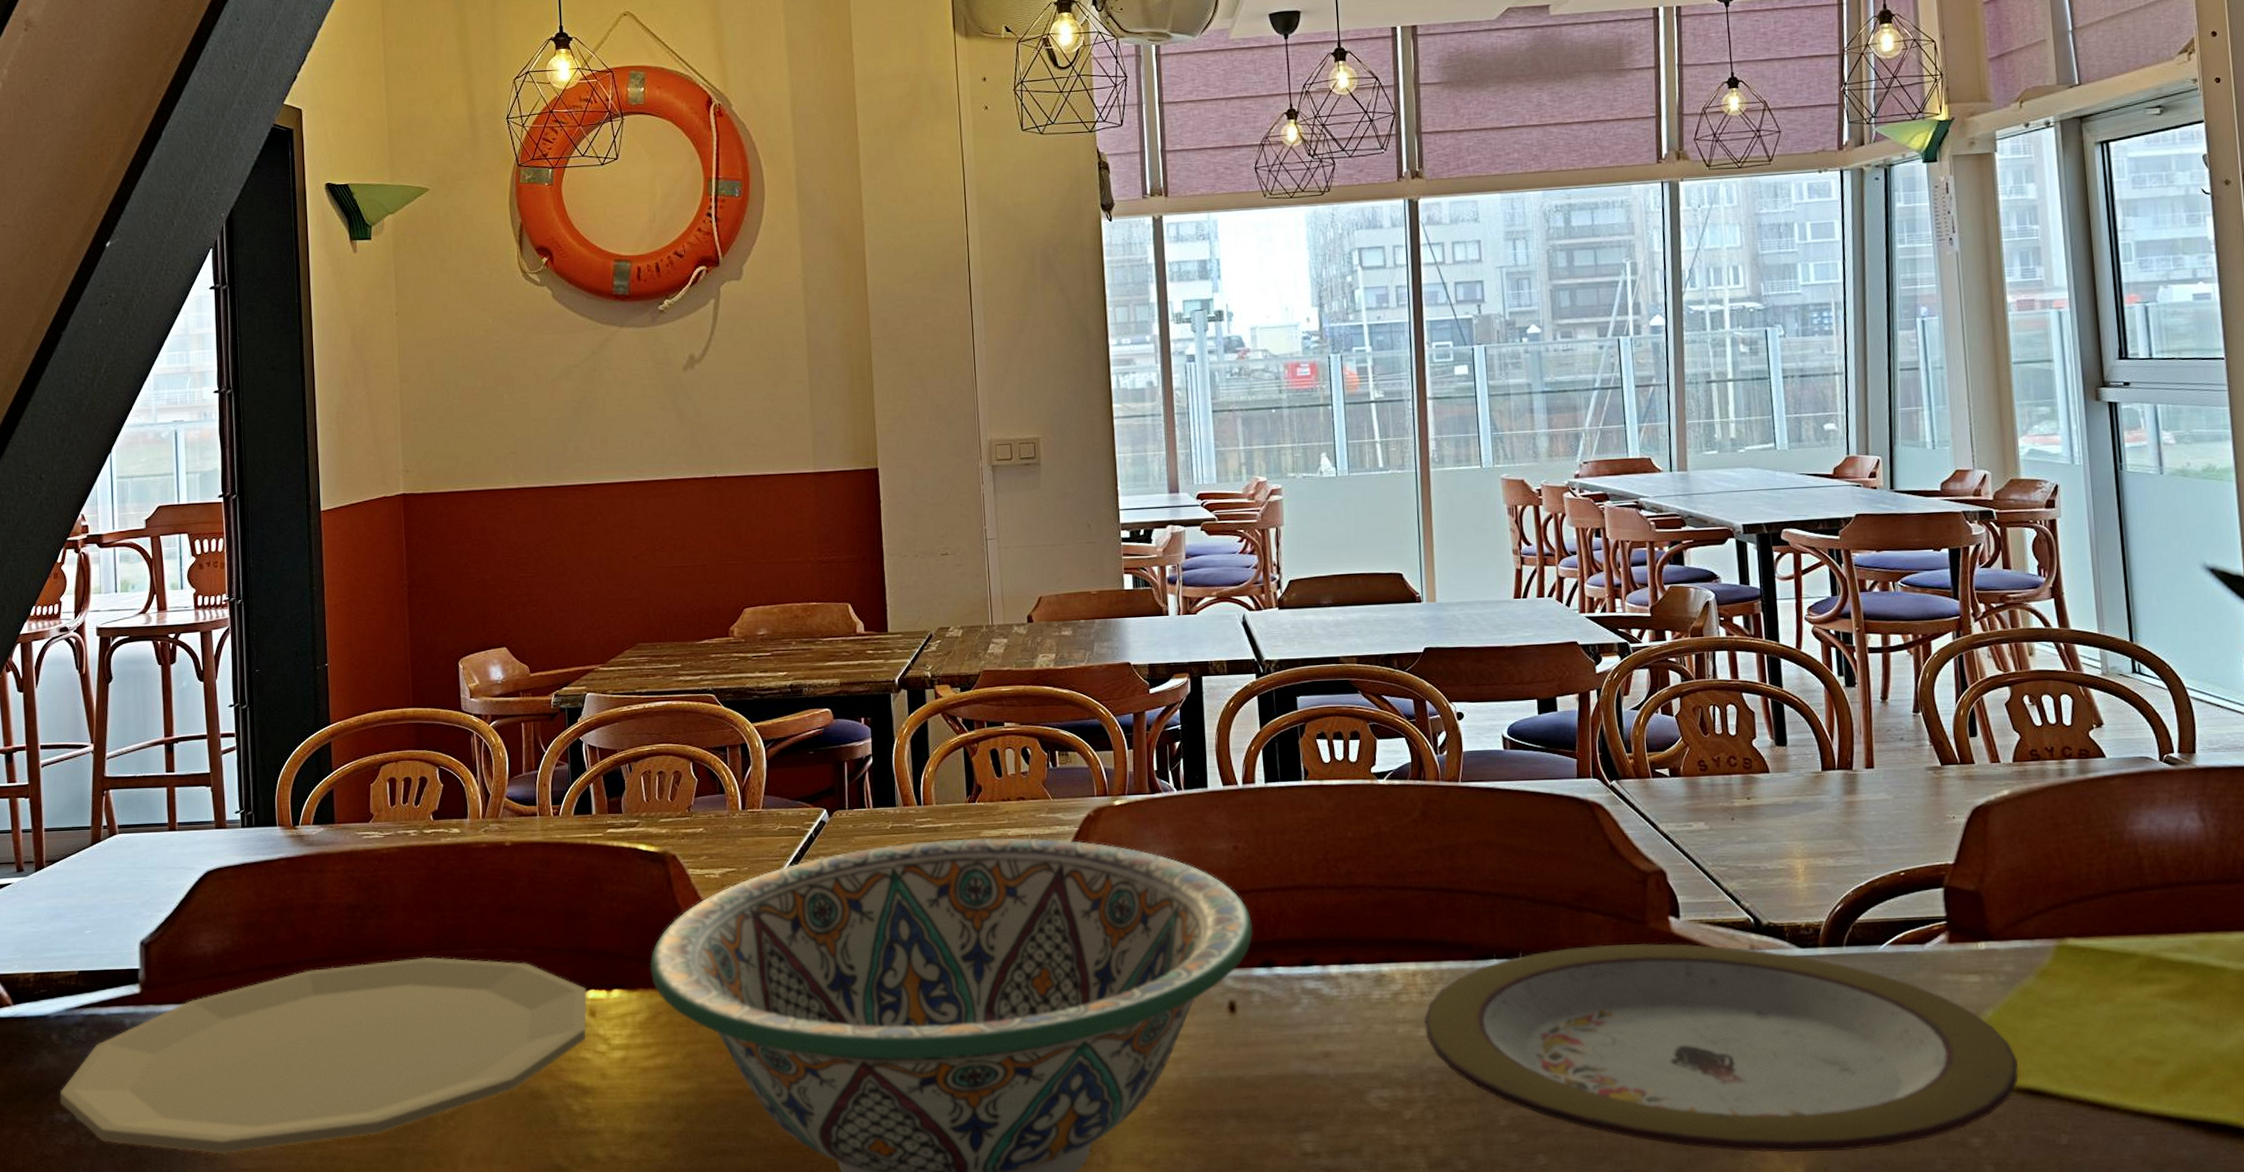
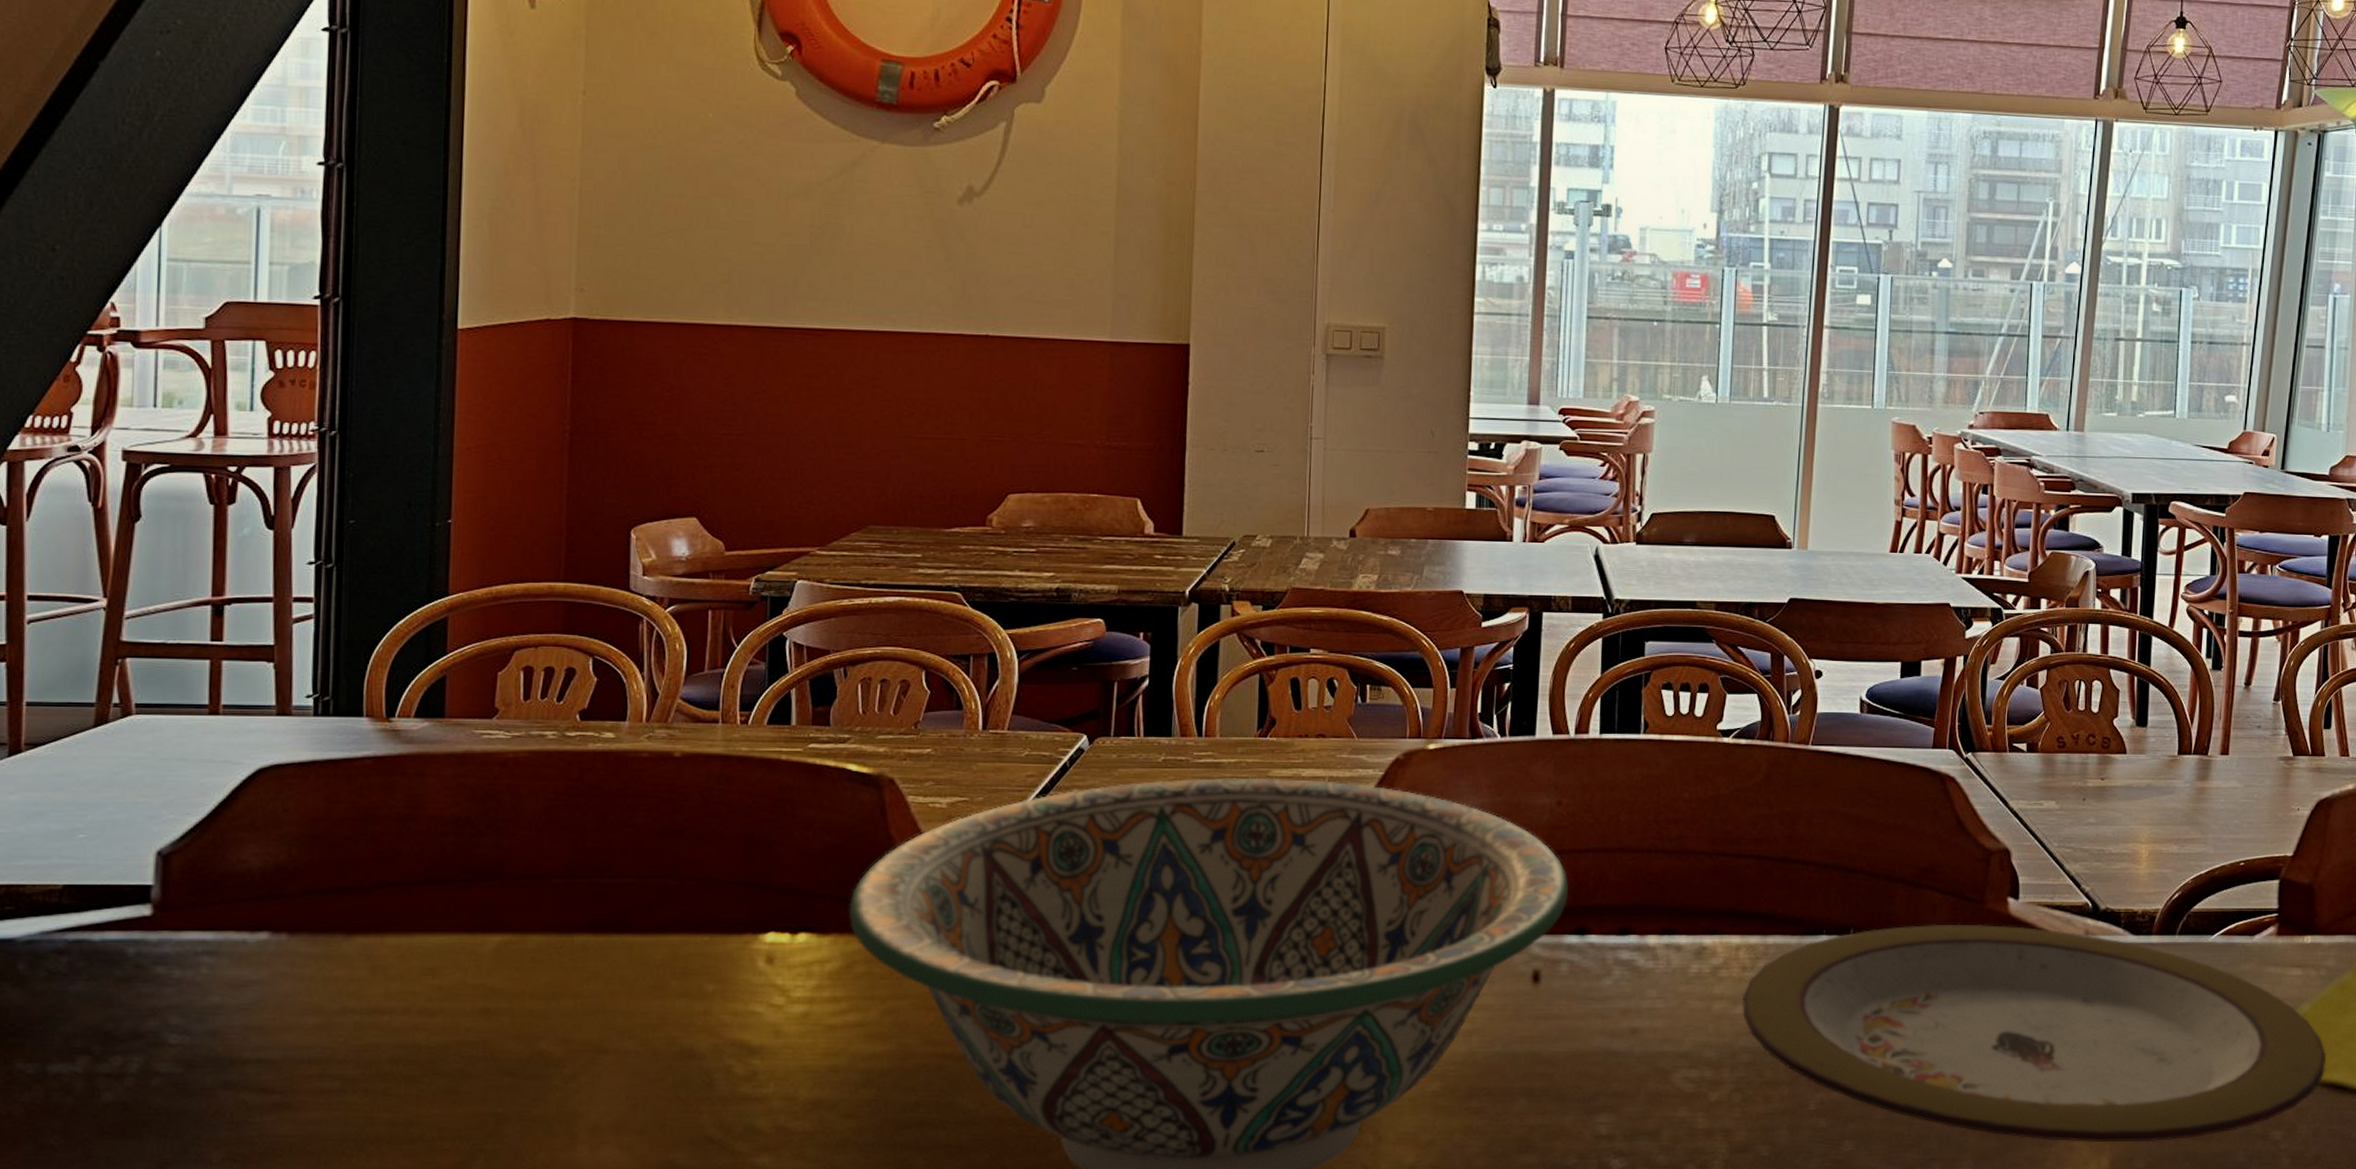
plate: present [59,957,587,1154] -> none [23,885,765,1117]

